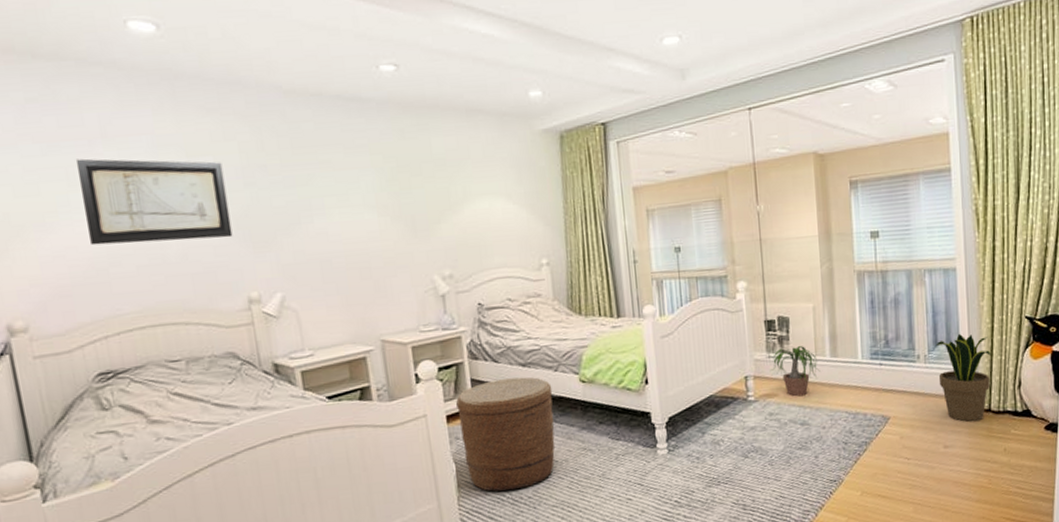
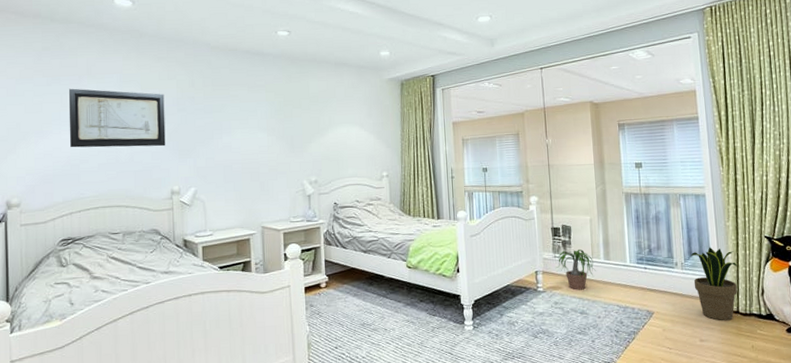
basket: present [456,377,555,492] -> none [313,261,386,351]

